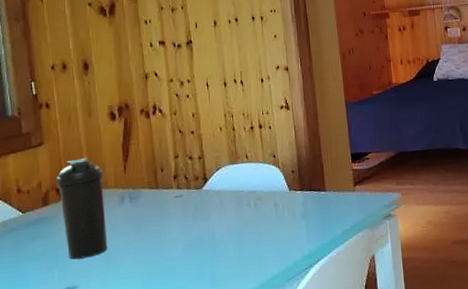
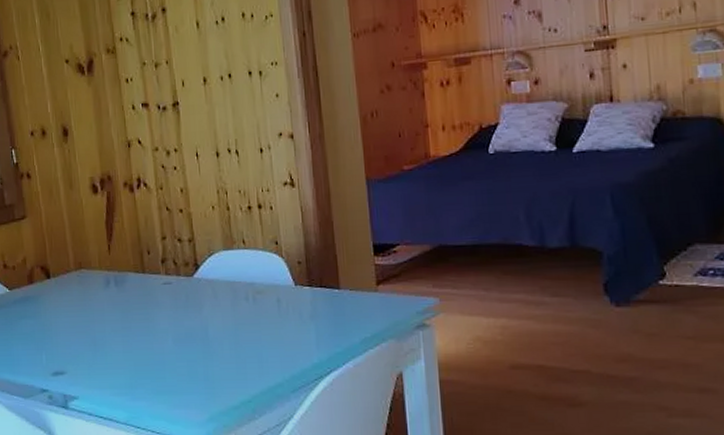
water bottle: present [57,157,108,260] -> none [41,234,94,343]

